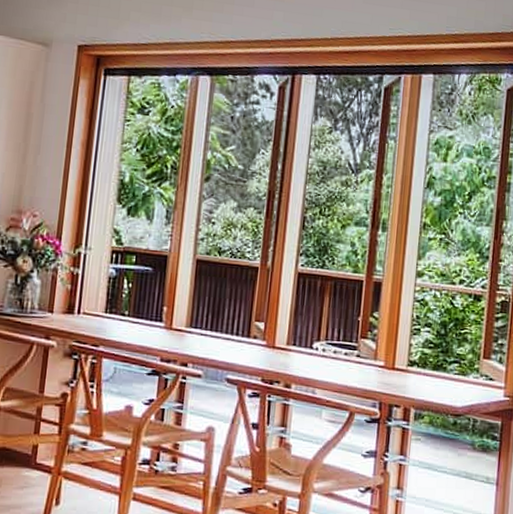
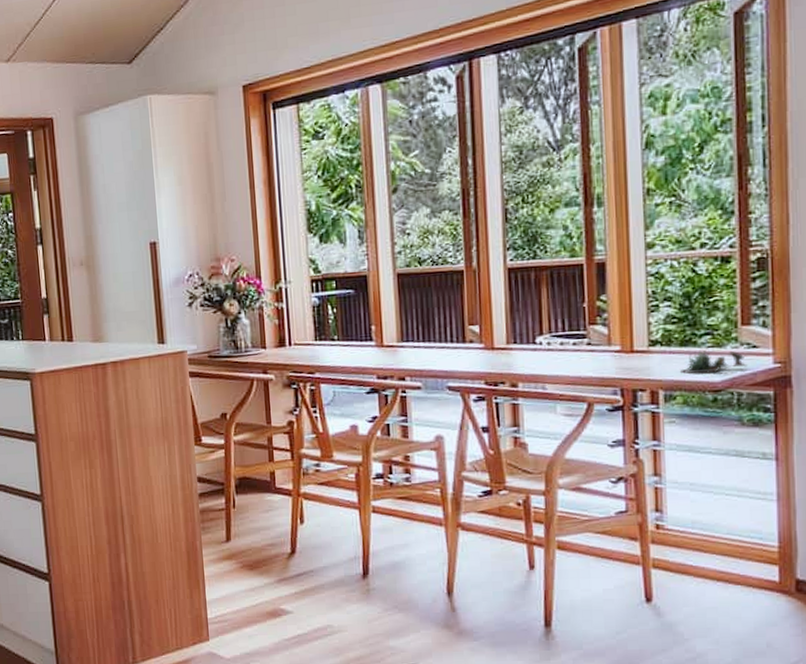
succulent plant: none [429,375,484,399] -> present [679,349,748,374]

